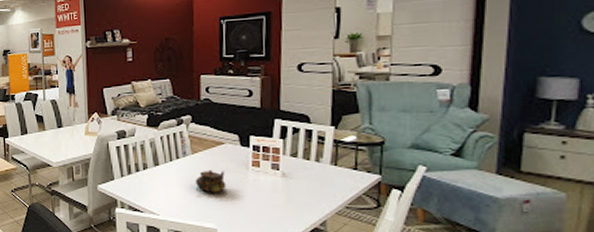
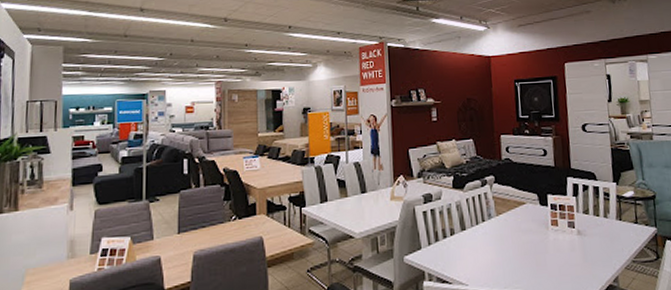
teapot: present [195,169,227,193] -> none [500,231,530,257]

